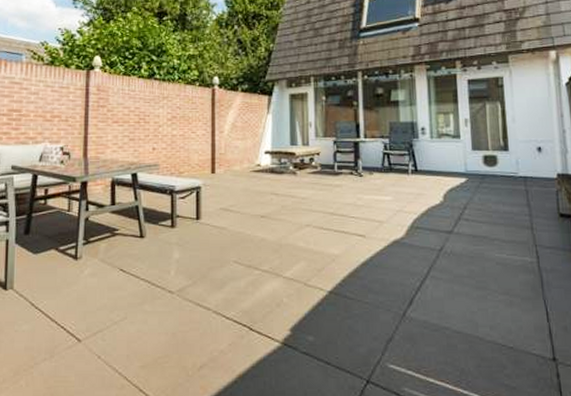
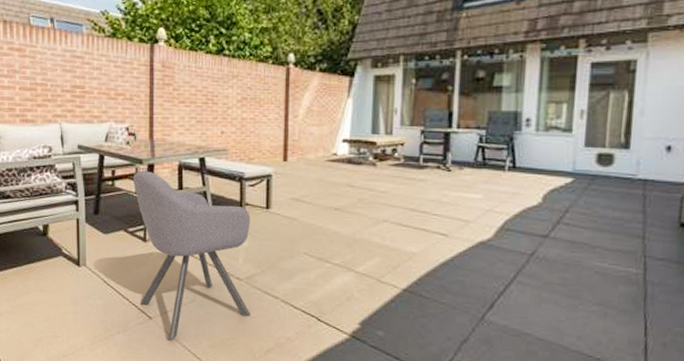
chair: none [65,188,183,363] -> present [133,170,251,340]

